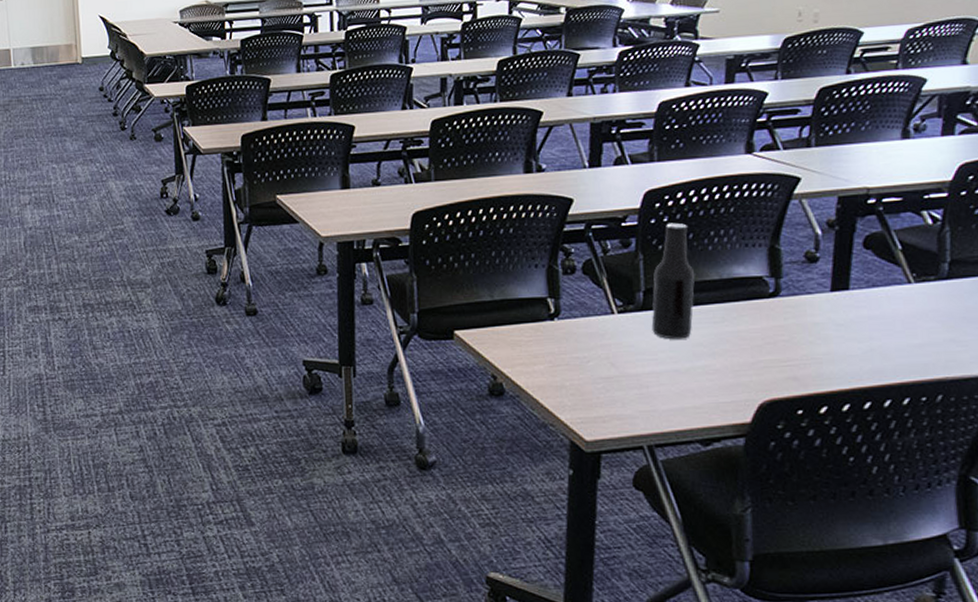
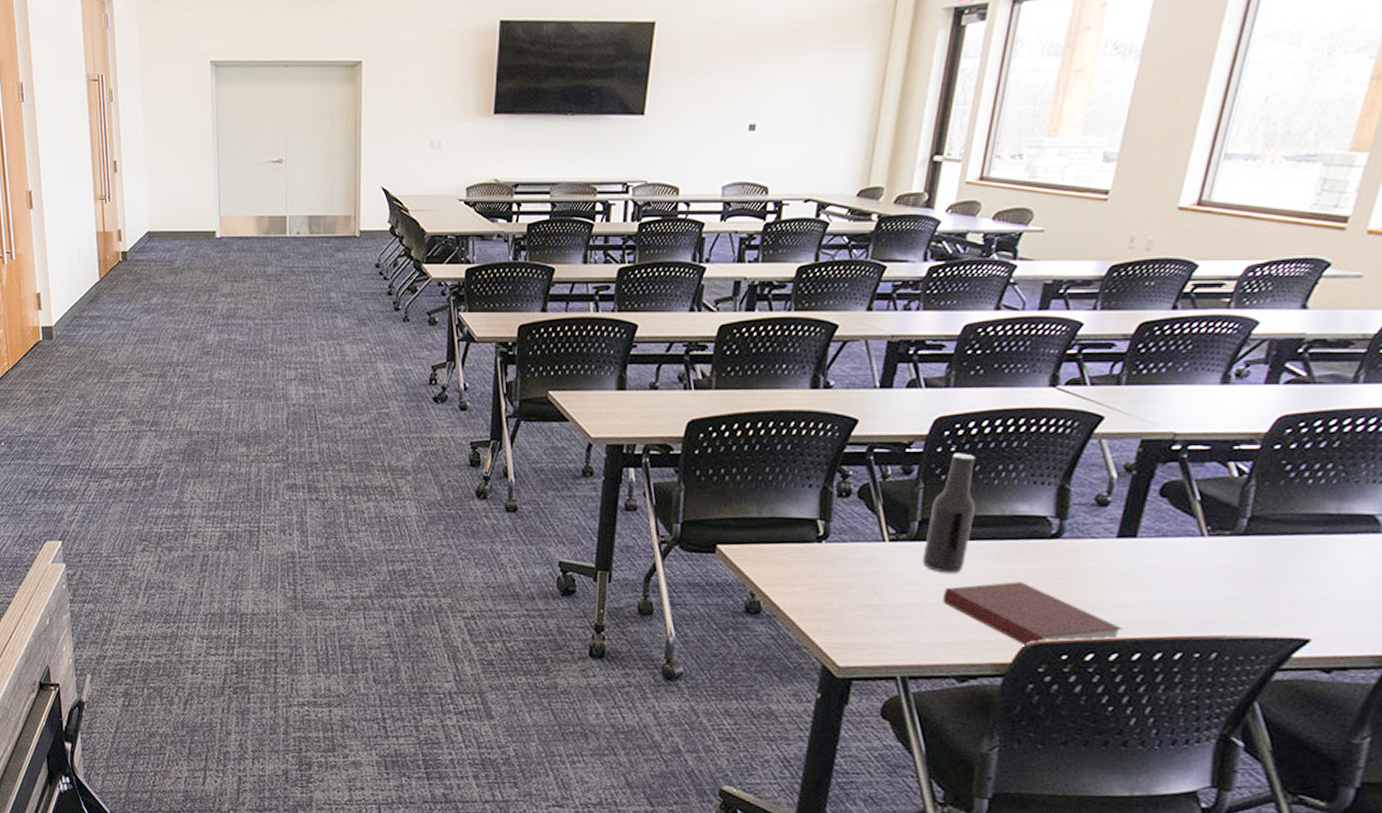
notebook: none [676,342,851,405] -> present [942,582,1124,647]

